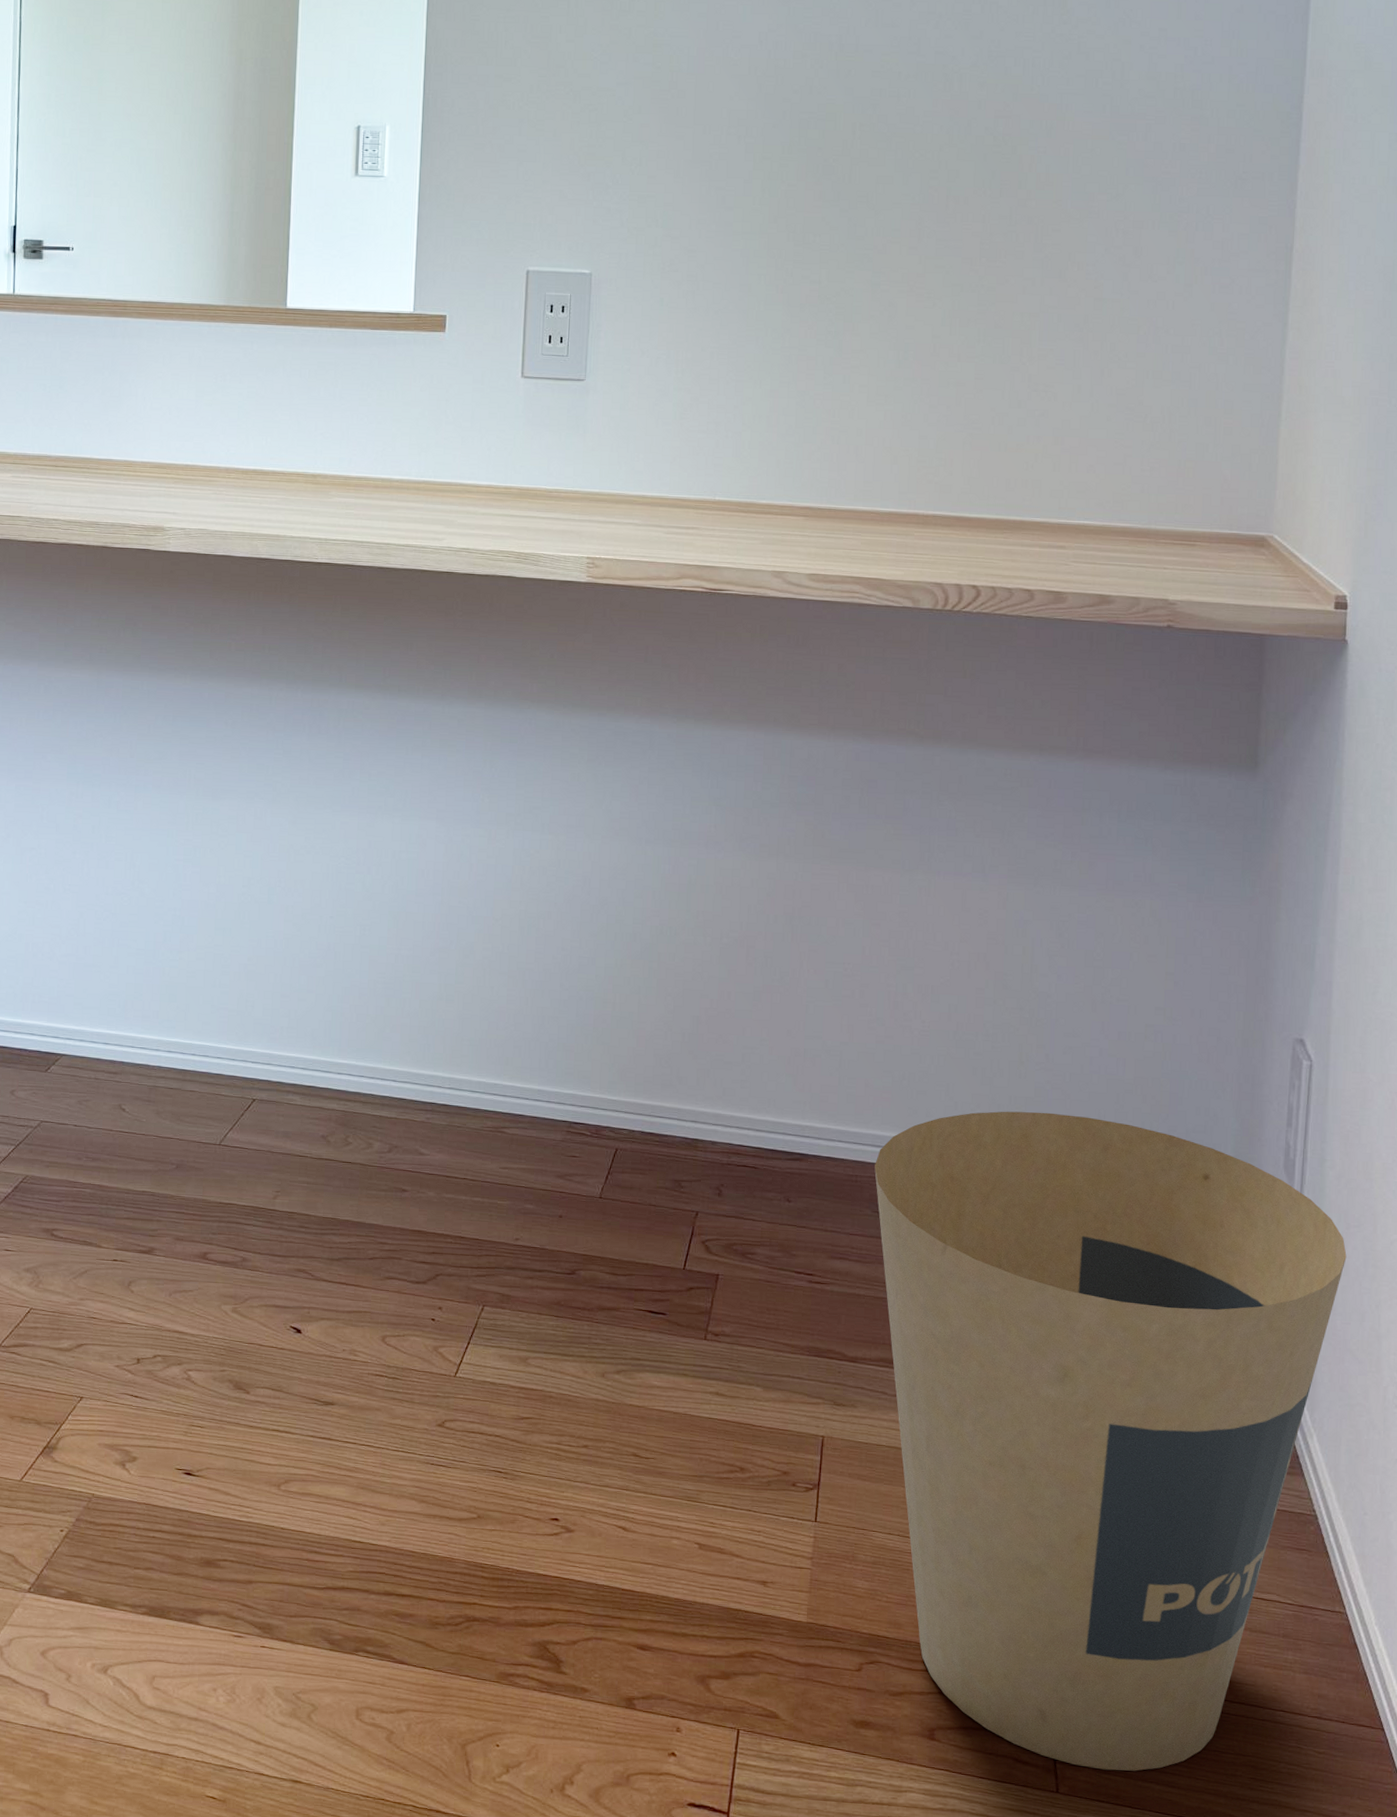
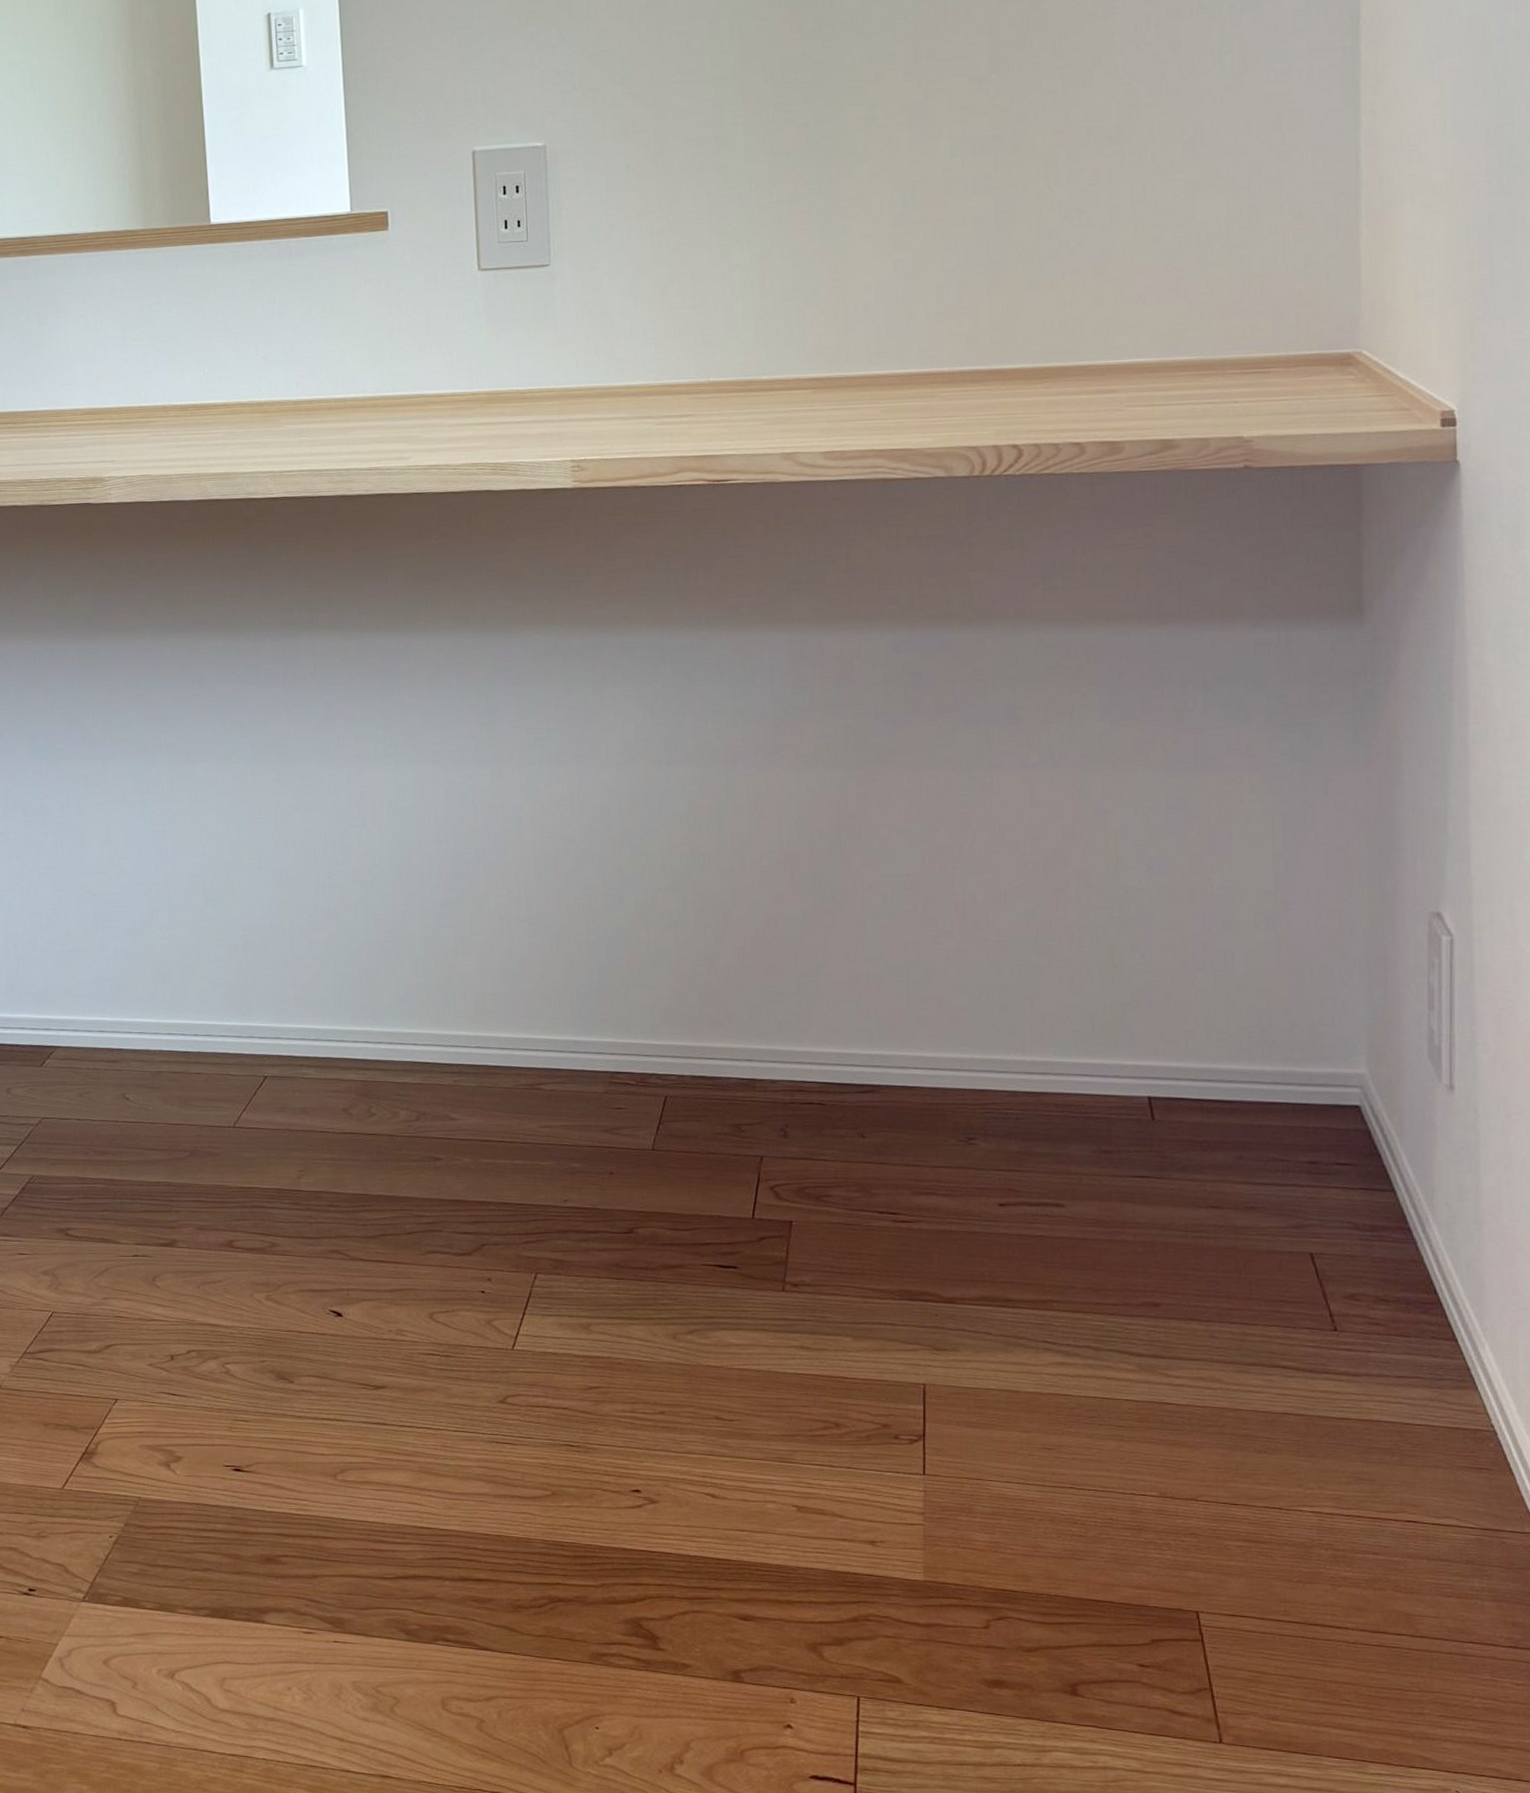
trash can: present [874,1111,1347,1771] -> none [956,1017,1510,1717]

